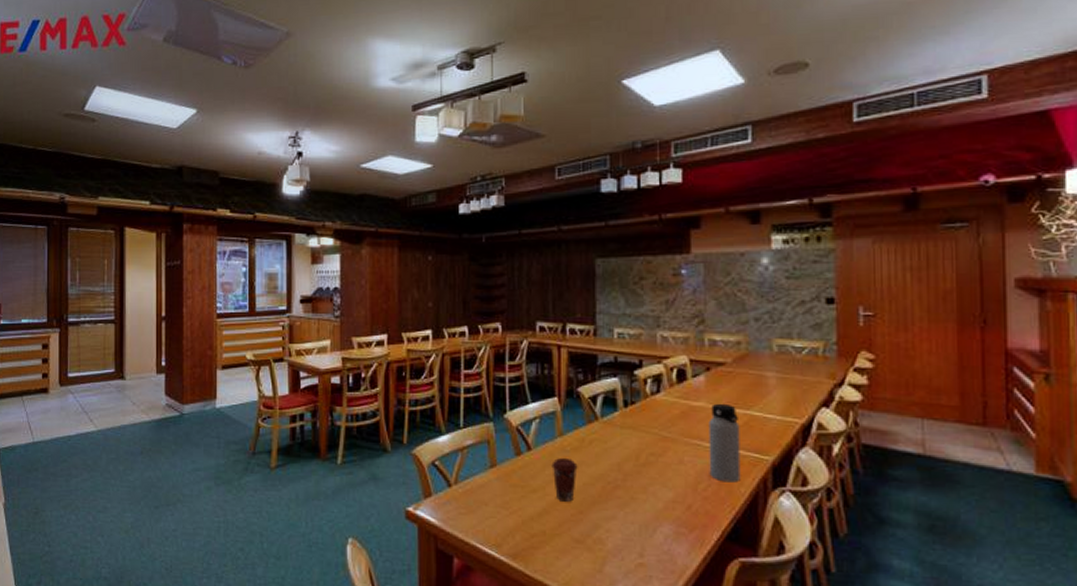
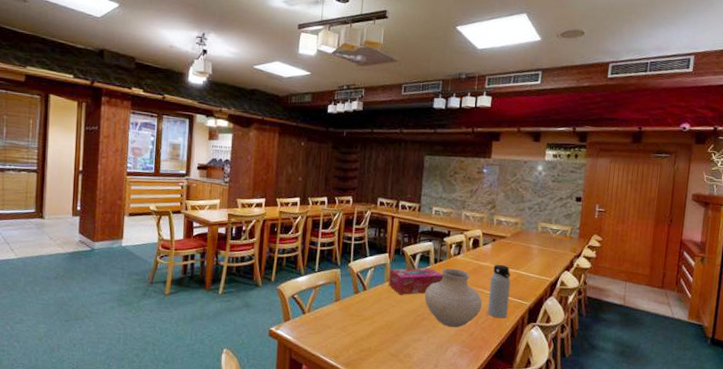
coffee cup: present [551,458,578,502] -> none [379,297,398,328]
tissue box: none [562,413,639,455] -> present [389,267,444,295]
vase: none [614,413,701,499] -> present [424,268,483,328]

